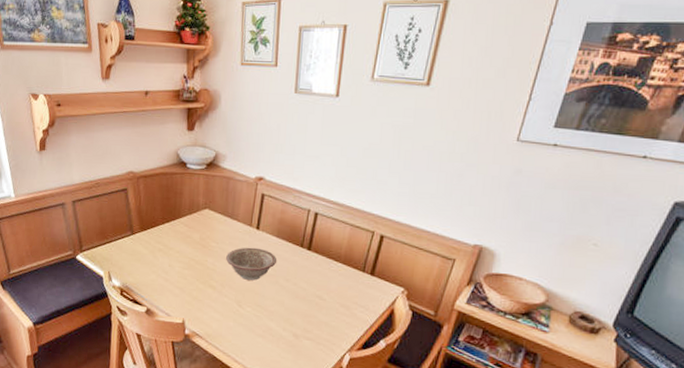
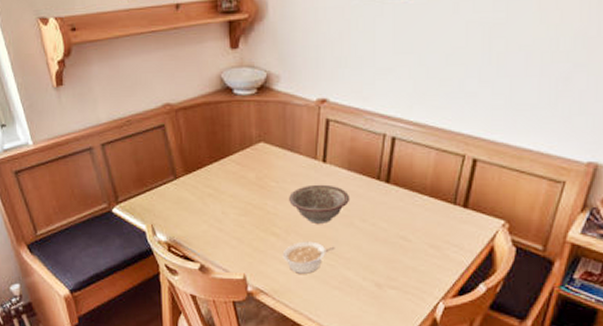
legume: none [217,294,262,322] -> present [282,241,335,274]

